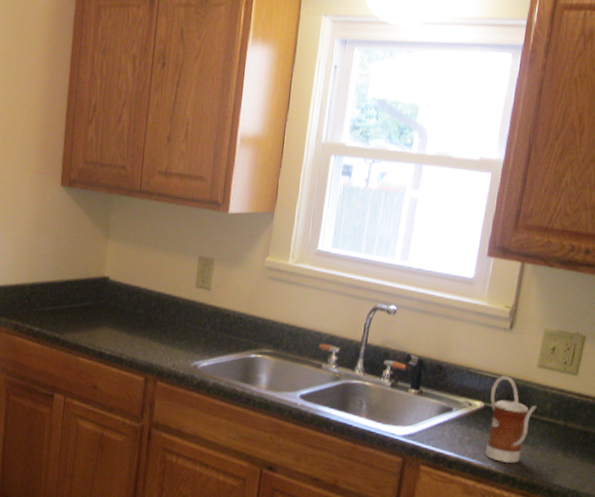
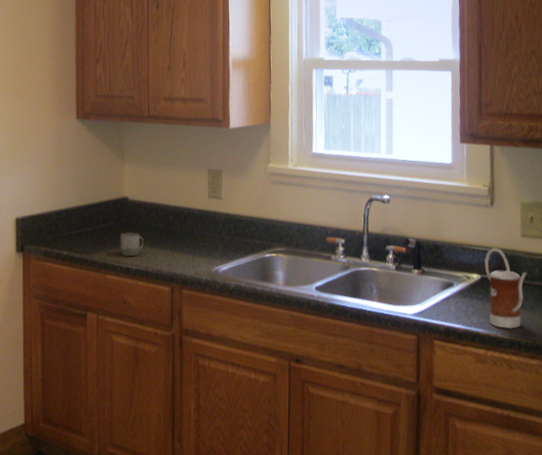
cup: none [95,314,121,341] -> present [120,232,144,256]

